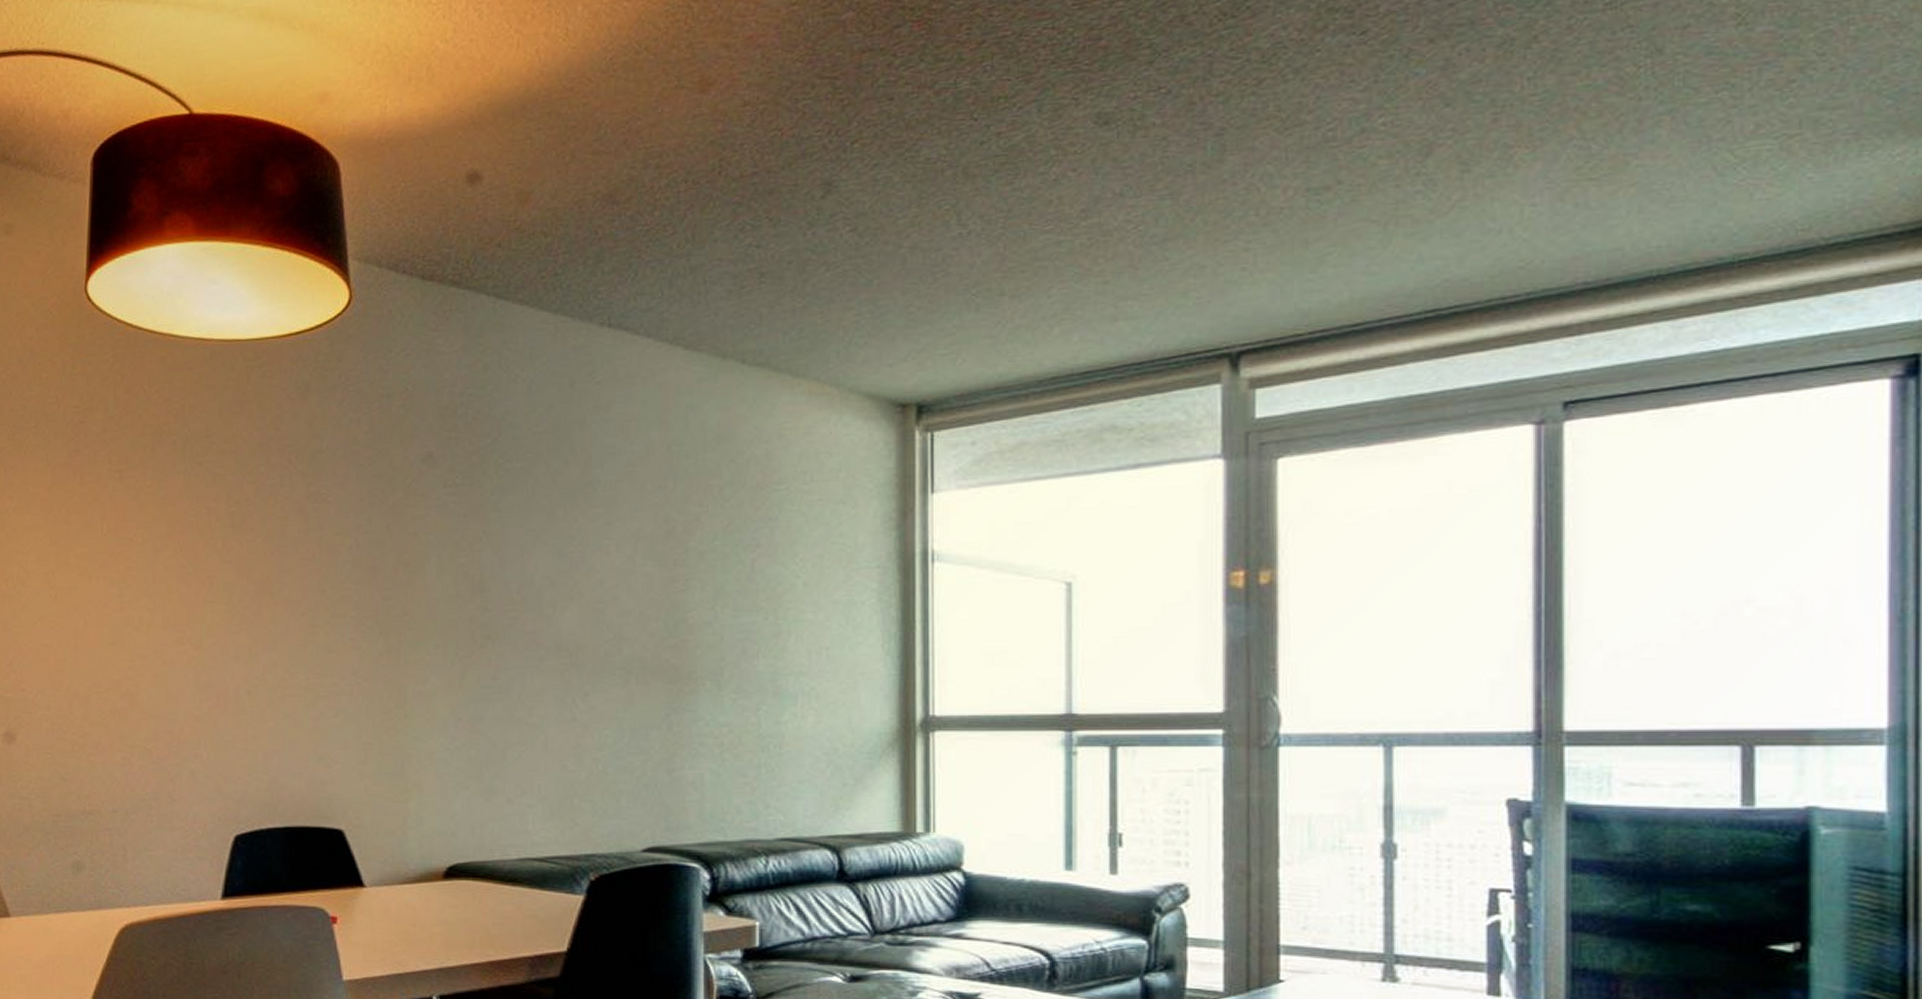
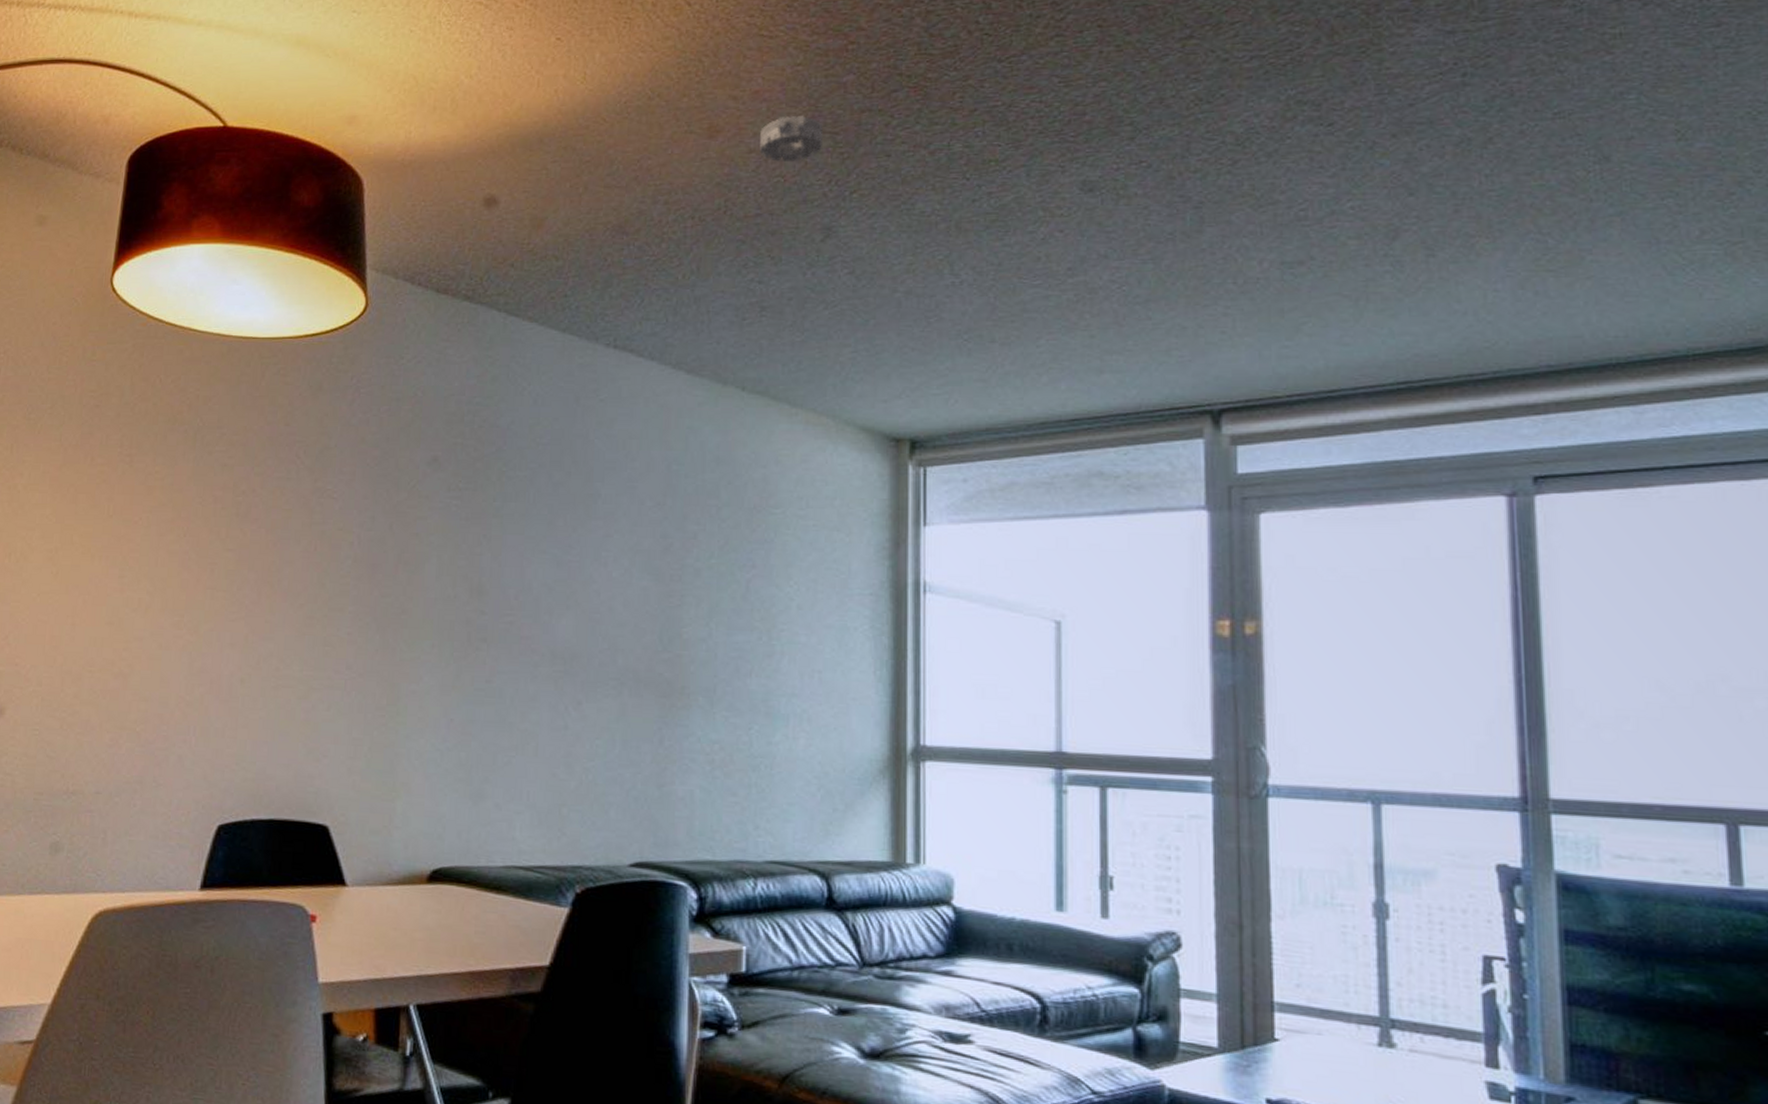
smoke detector: none [753,60,821,114] -> present [758,115,822,163]

